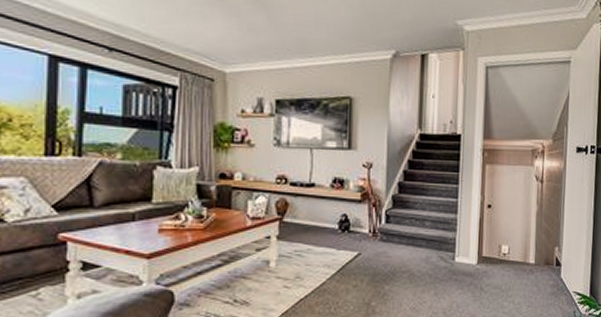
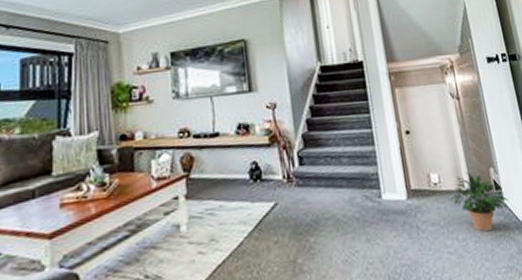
potted plant: none [515,248,565,300] -> present [451,172,509,232]

